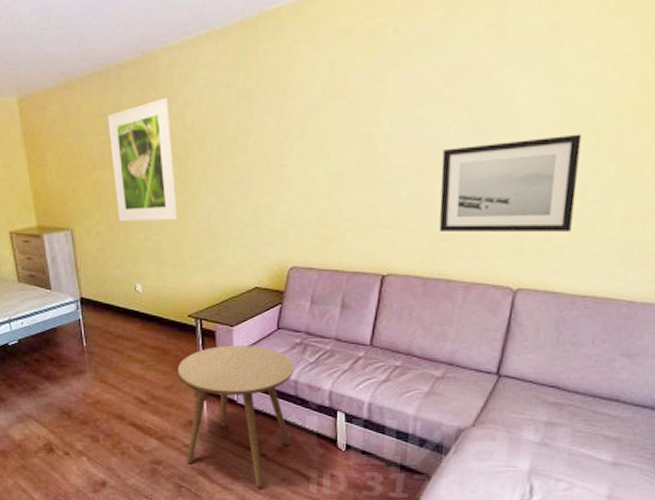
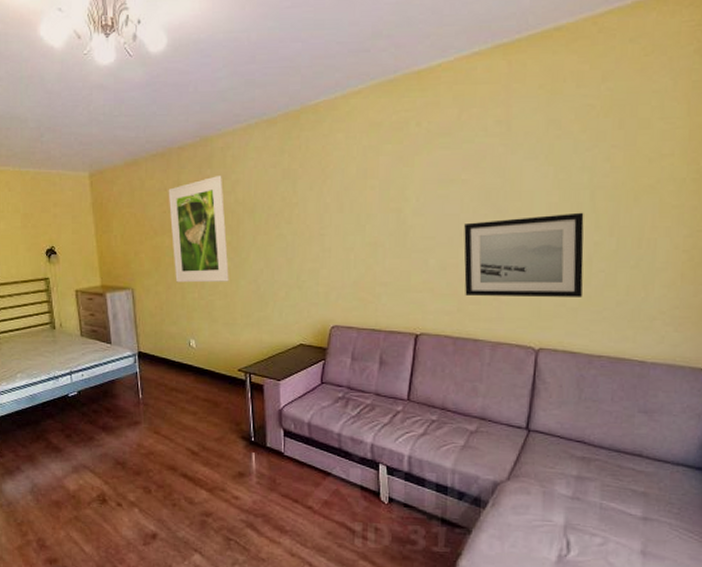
side table: present [178,345,294,488] -> none [228,398,337,542]

